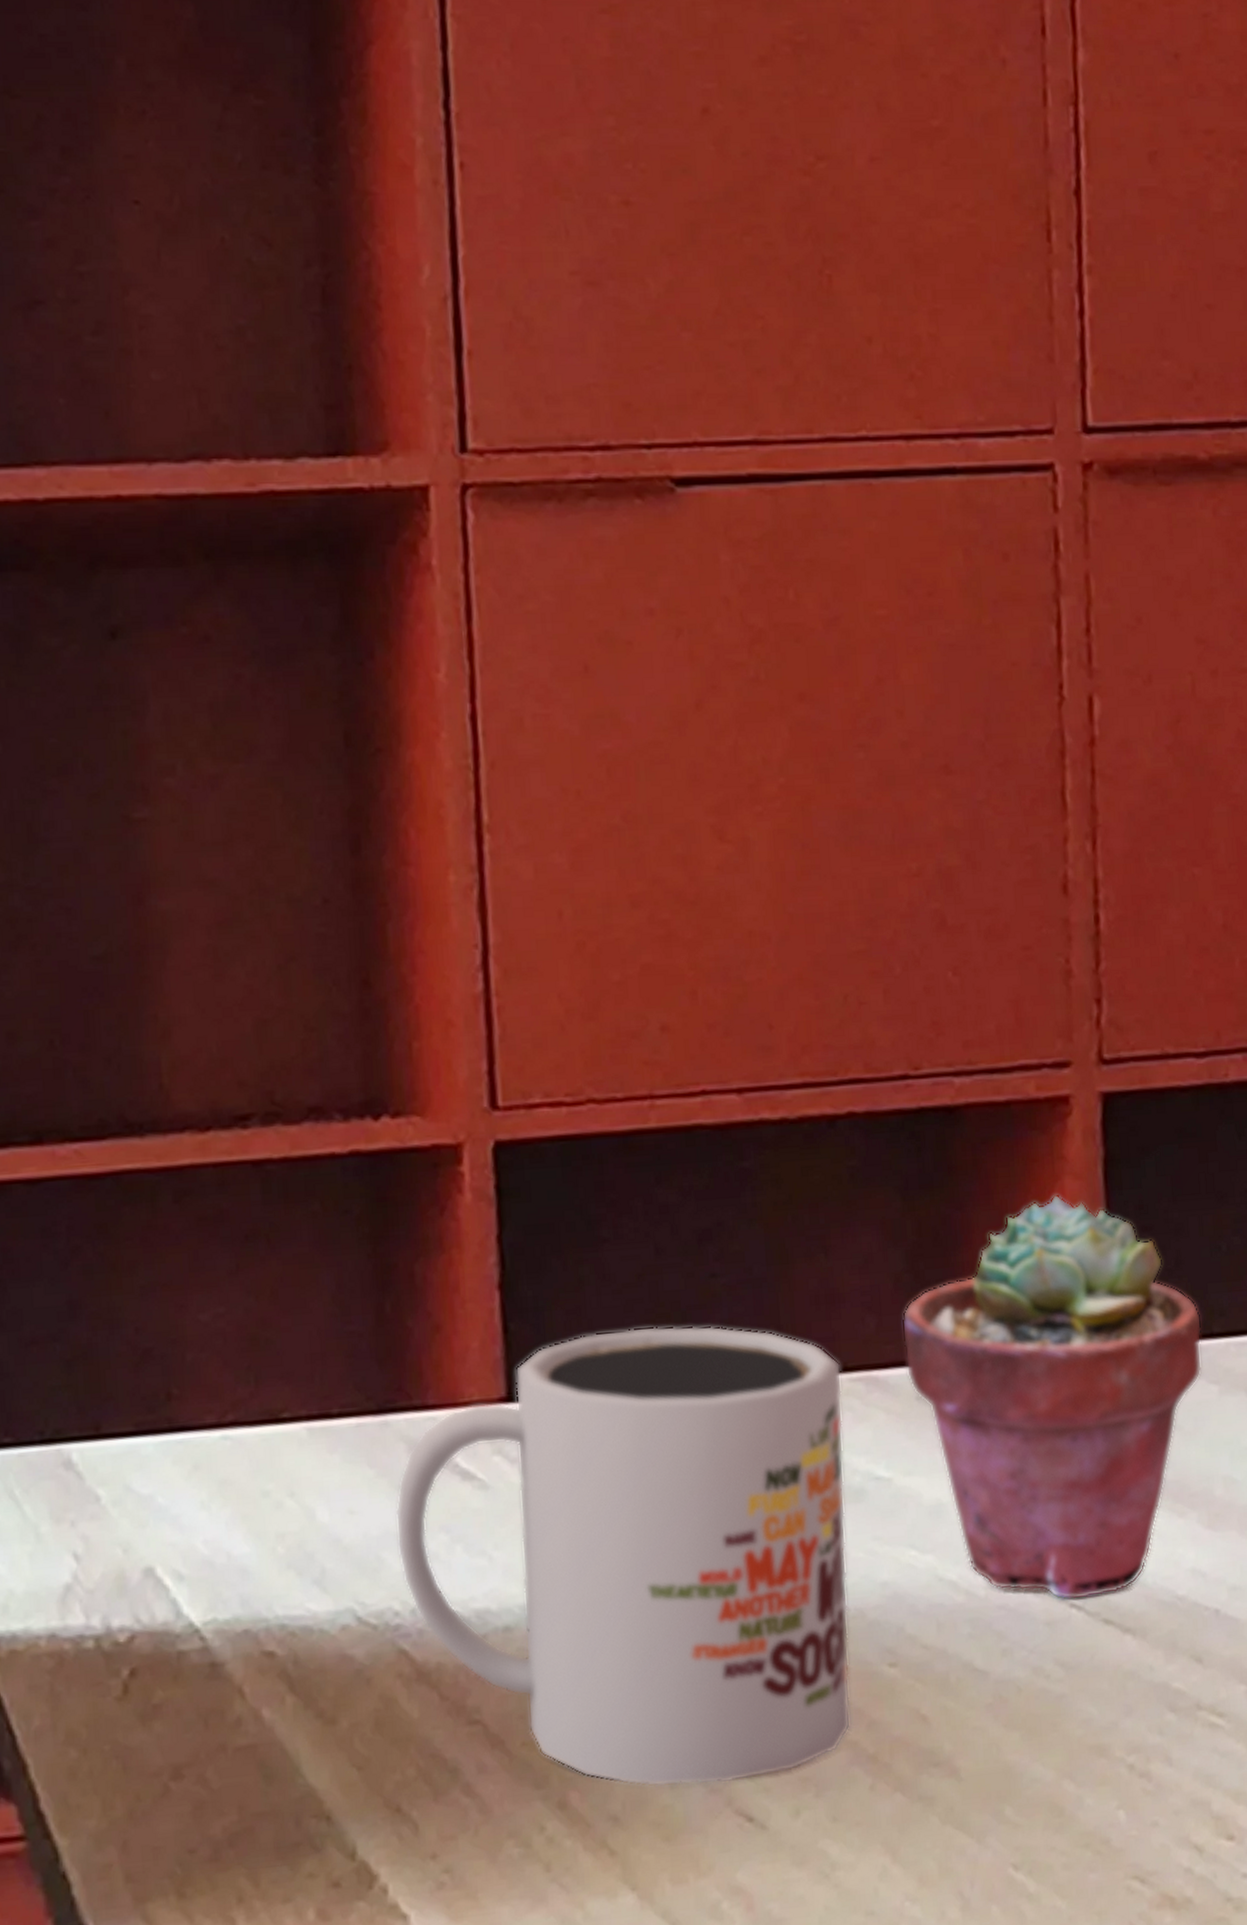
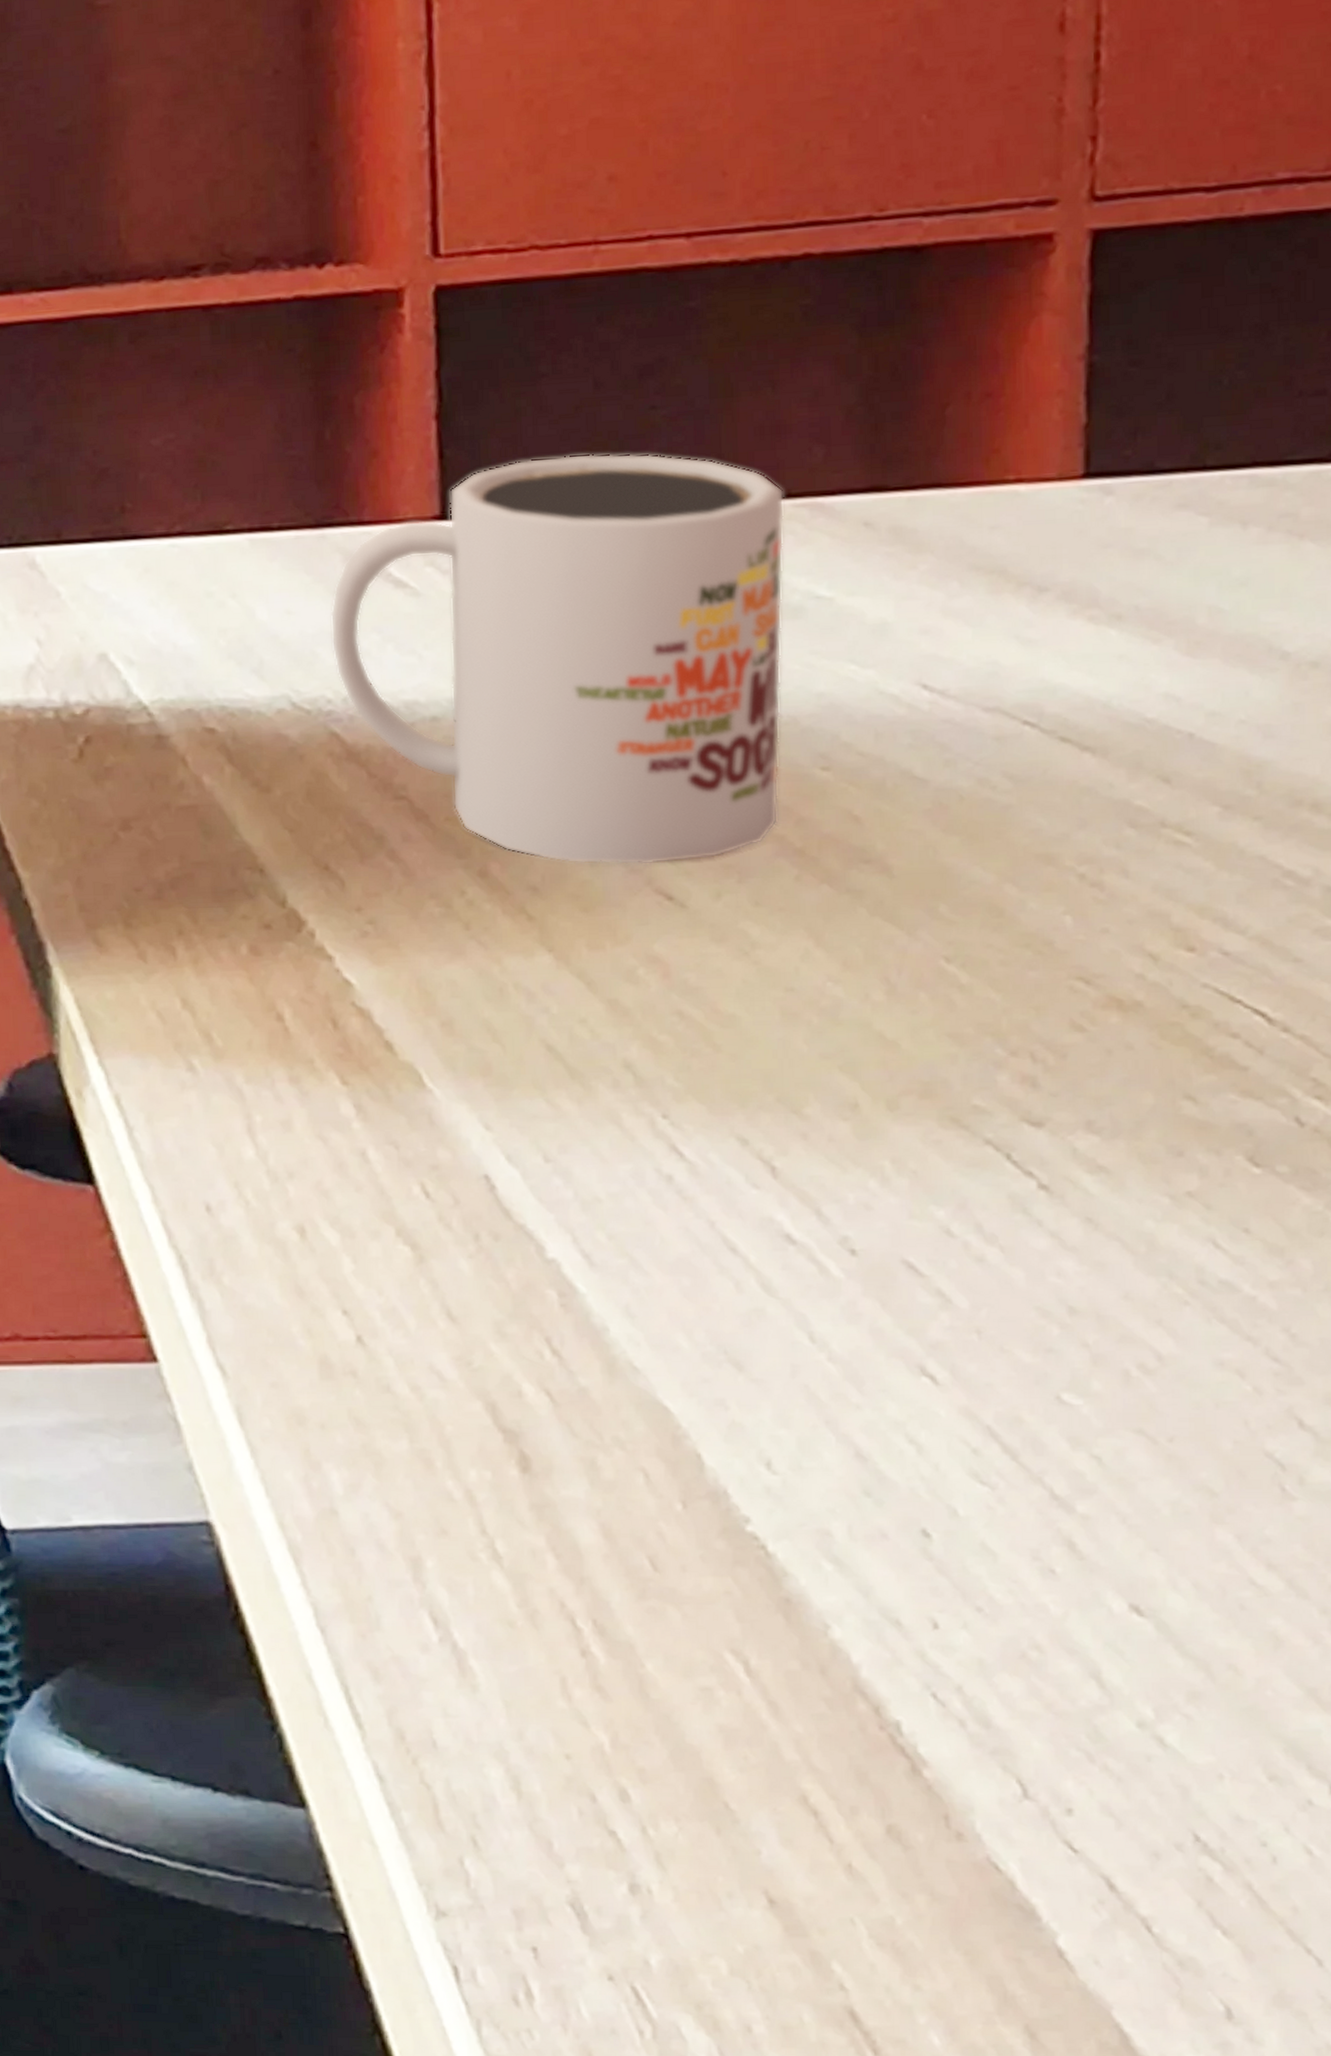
potted succulent: present [901,1195,1202,1600] -> none [852,331,1194,718]

